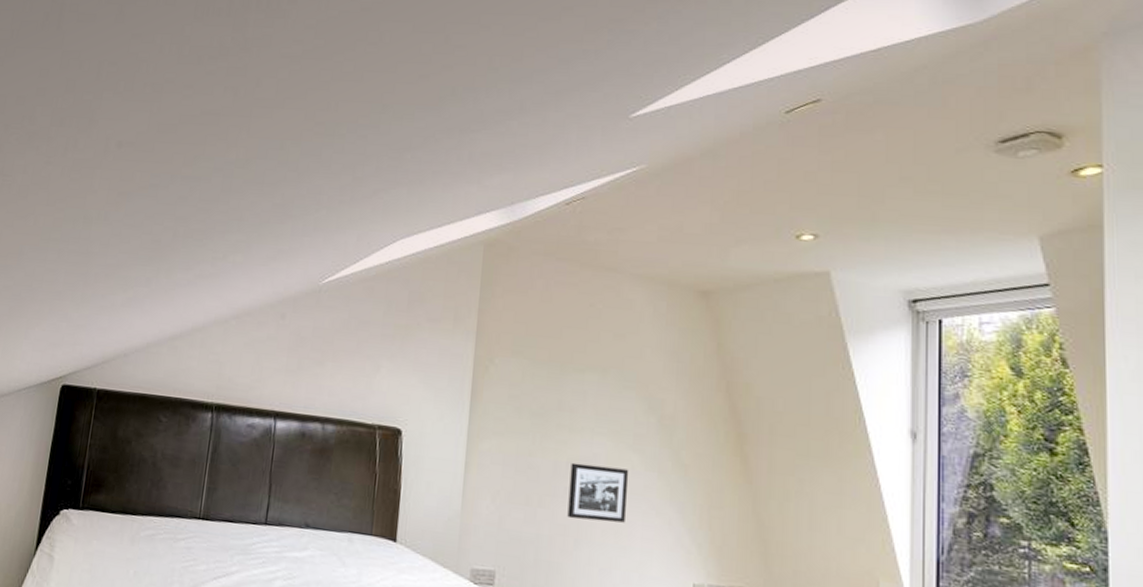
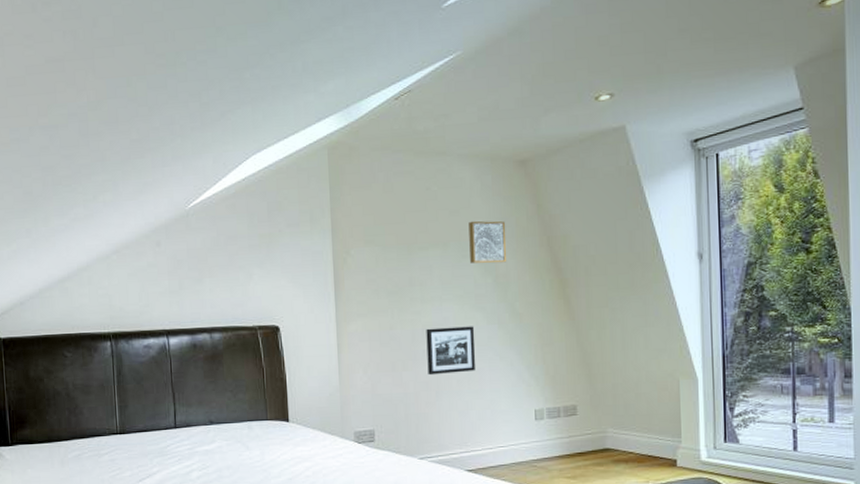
wall art: none [632,349,678,403] -> present [468,220,507,264]

